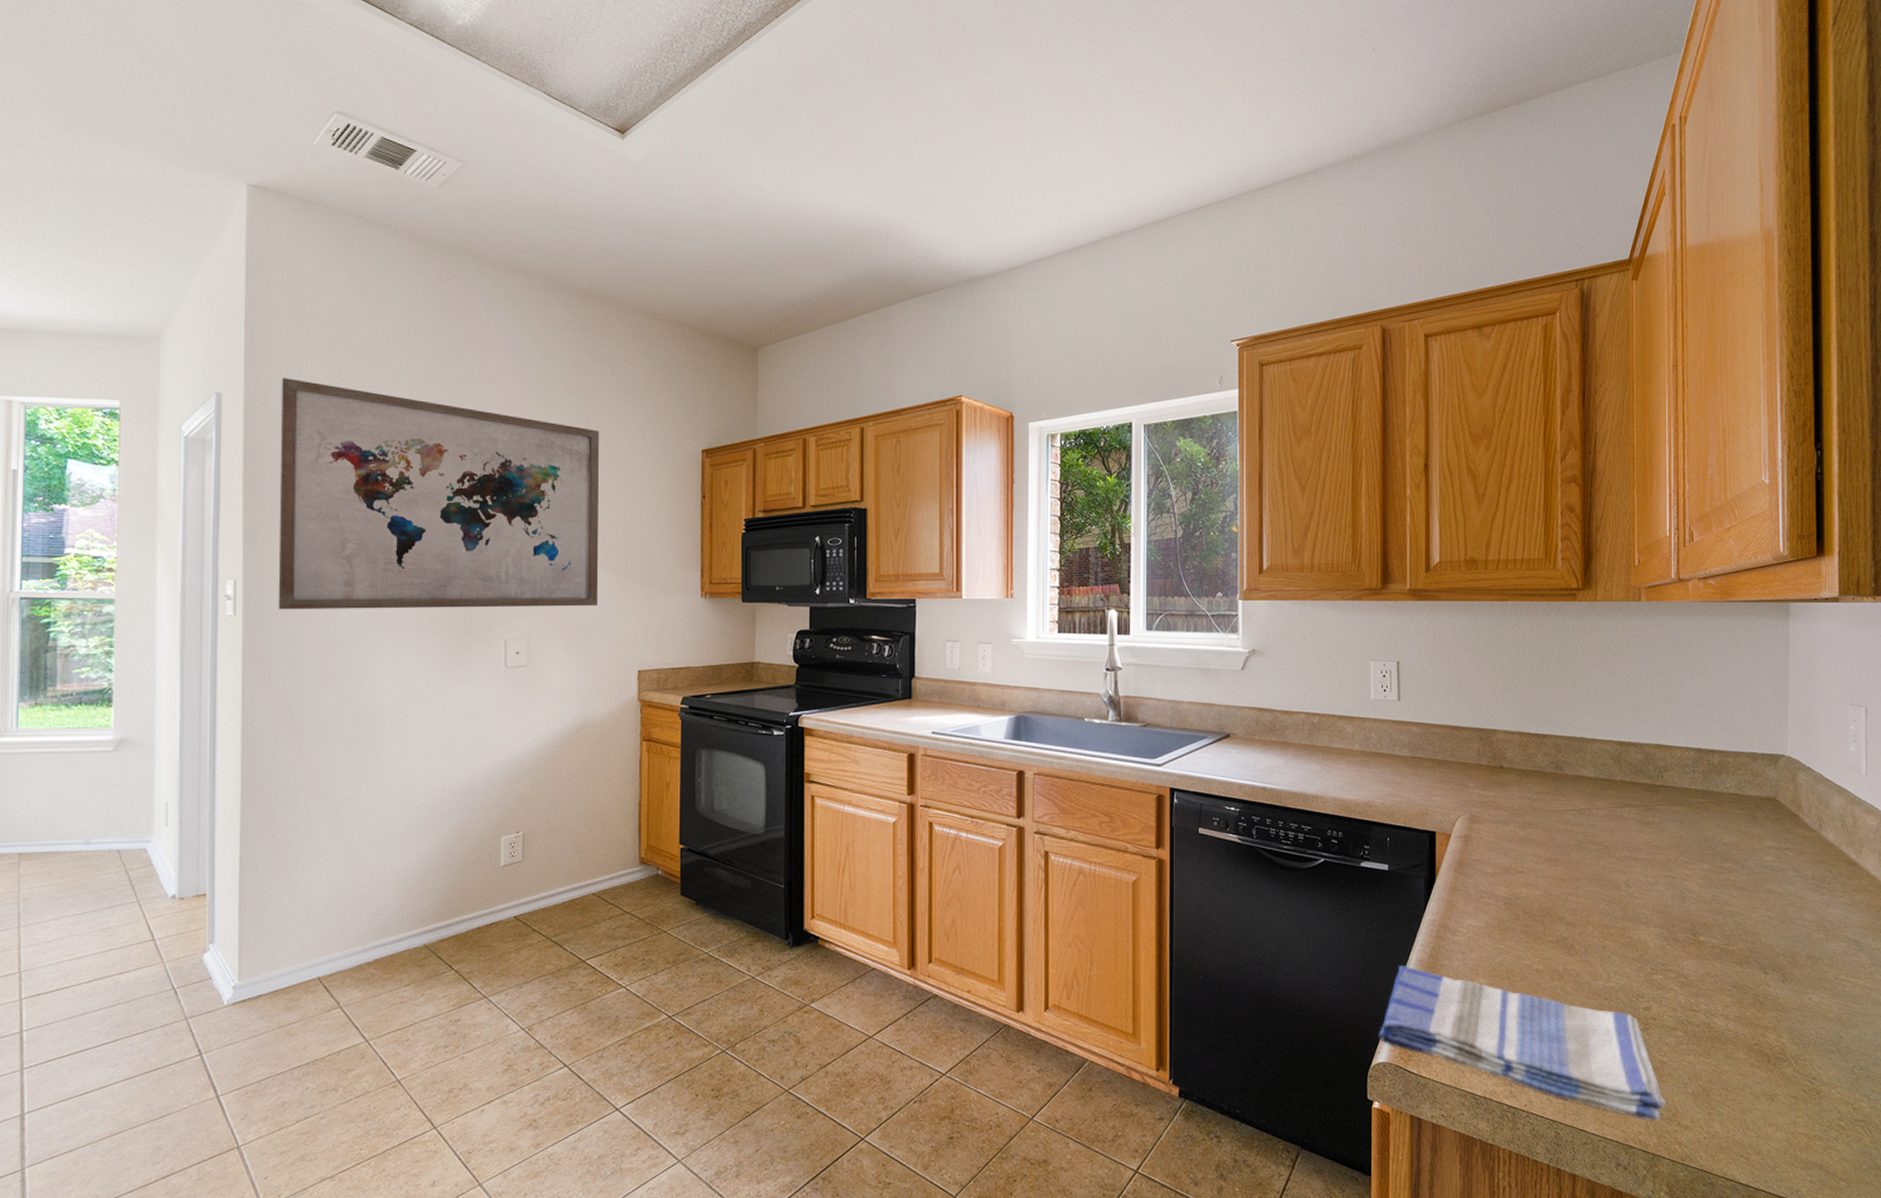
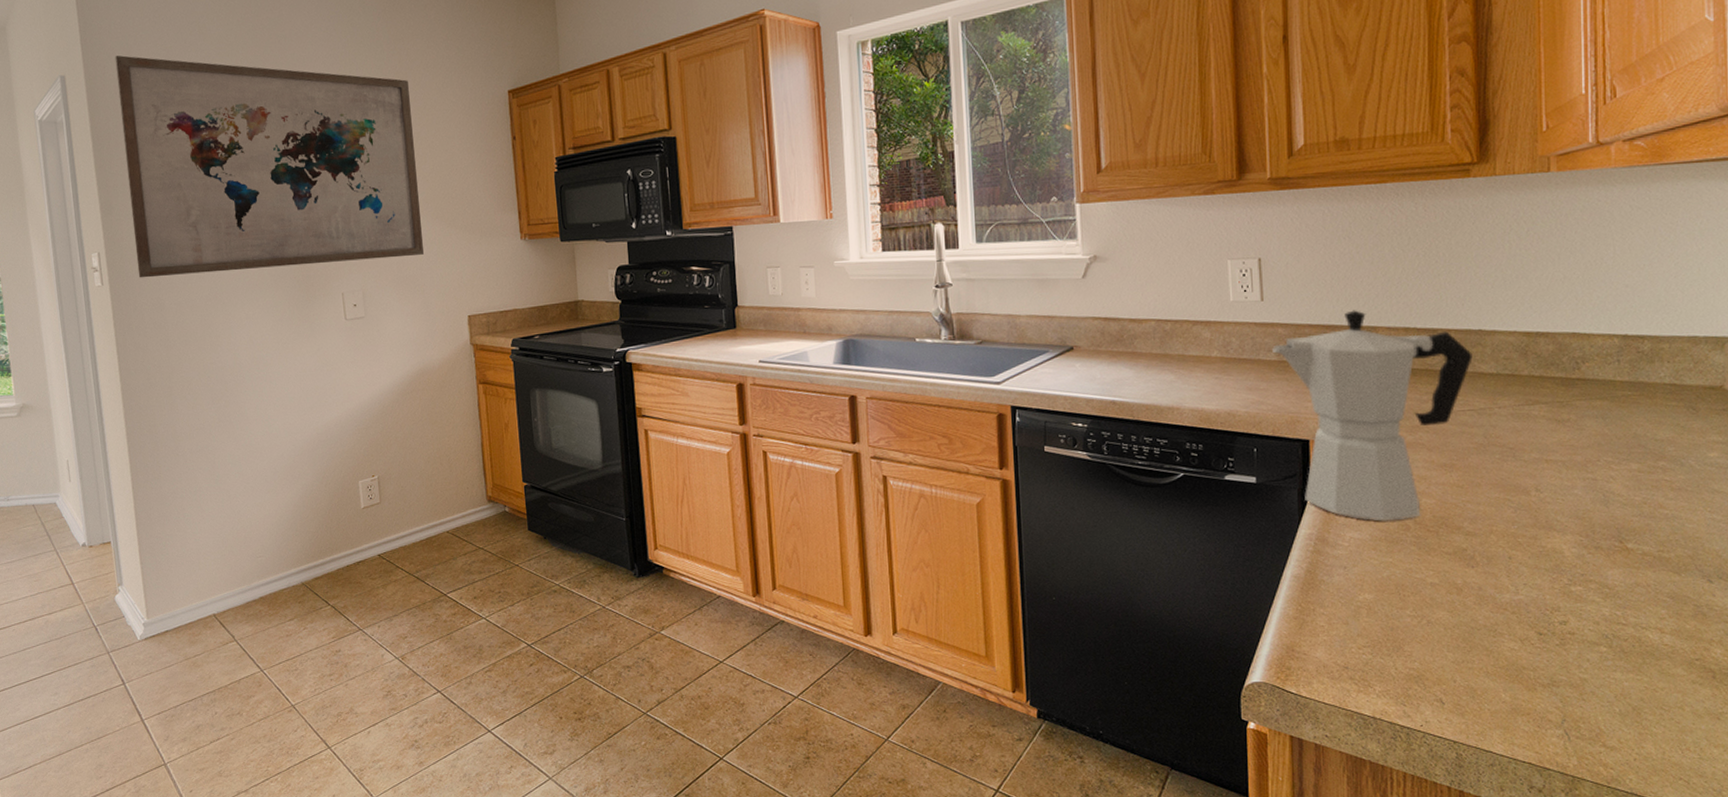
dish towel: present [1379,965,1667,1121] -> none [1252,582,1589,742]
moka pot: none [1406,714,1575,910] -> present [1272,310,1473,521]

